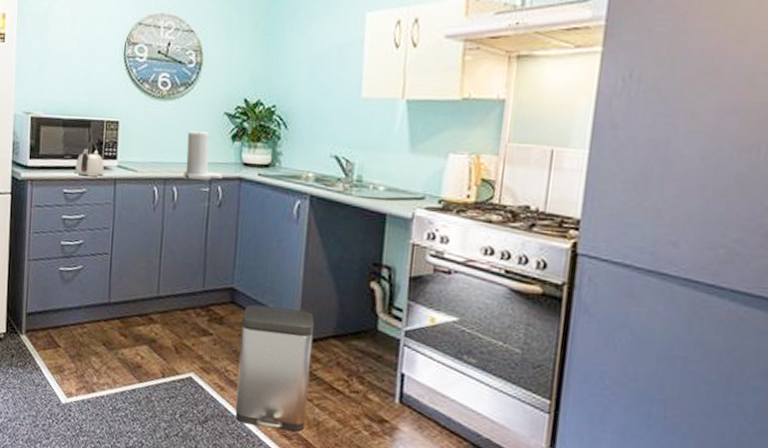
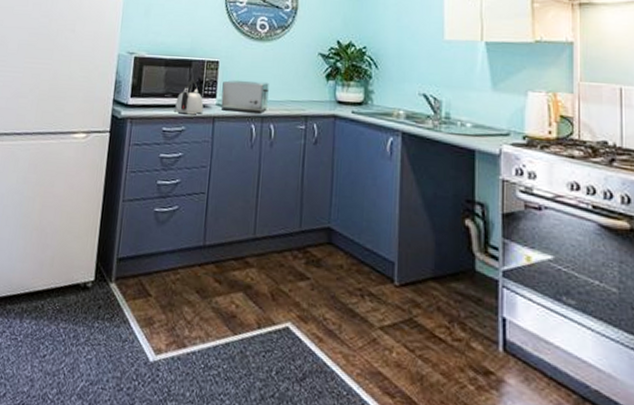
toaster: none [122,140,172,176] -> present [221,79,269,113]
paper towel: present [184,131,223,181] -> none [280,70,318,118]
pedal bin: present [235,304,315,432] -> none [334,245,413,388]

